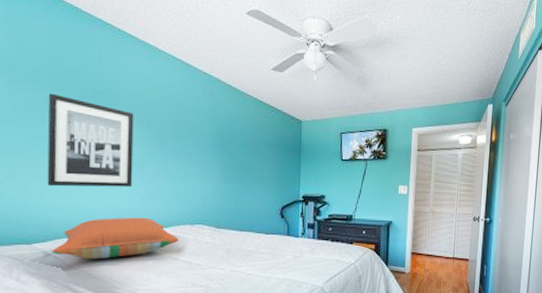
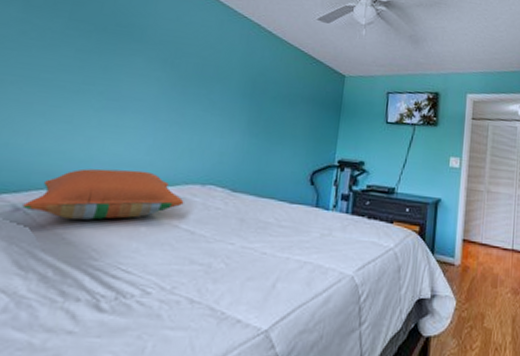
wall art: present [47,93,134,188] -> none [38,22,158,135]

